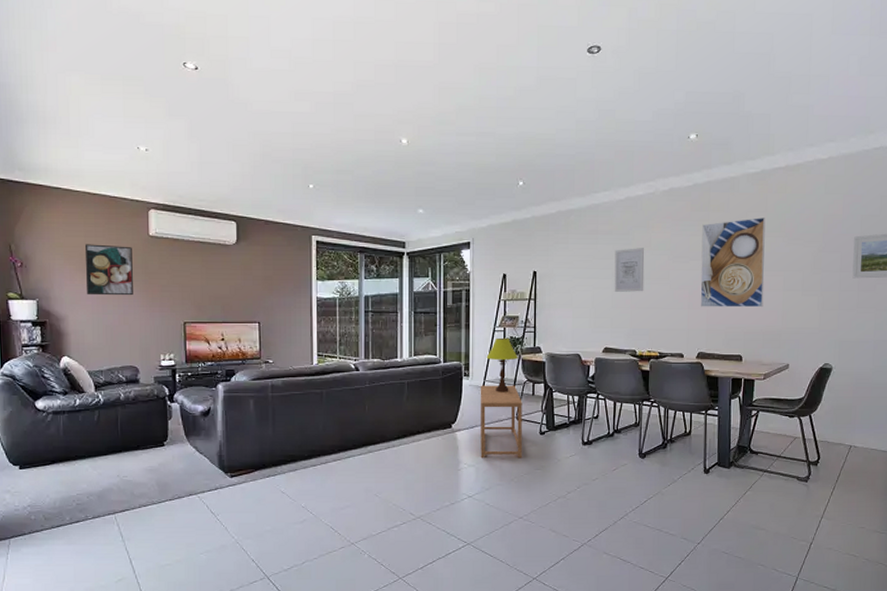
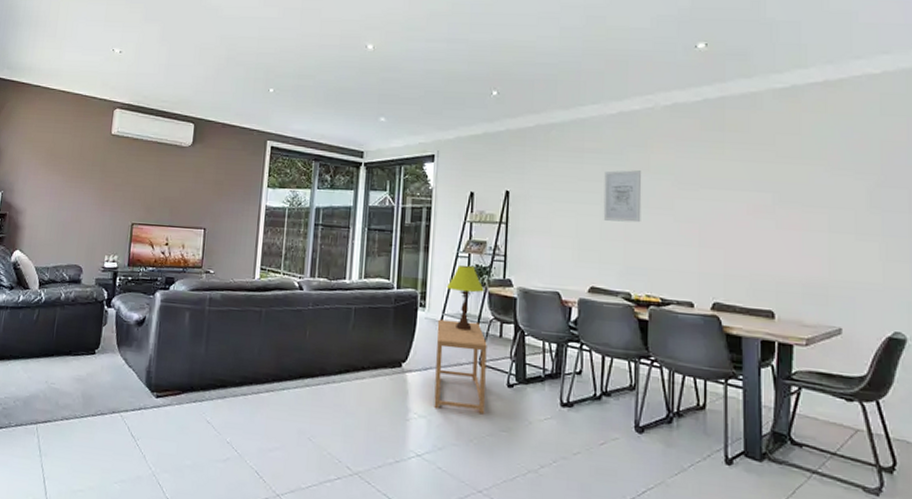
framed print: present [84,244,133,296] -> none [46,140,94,193]
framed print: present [700,218,766,308] -> none [714,141,802,252]

